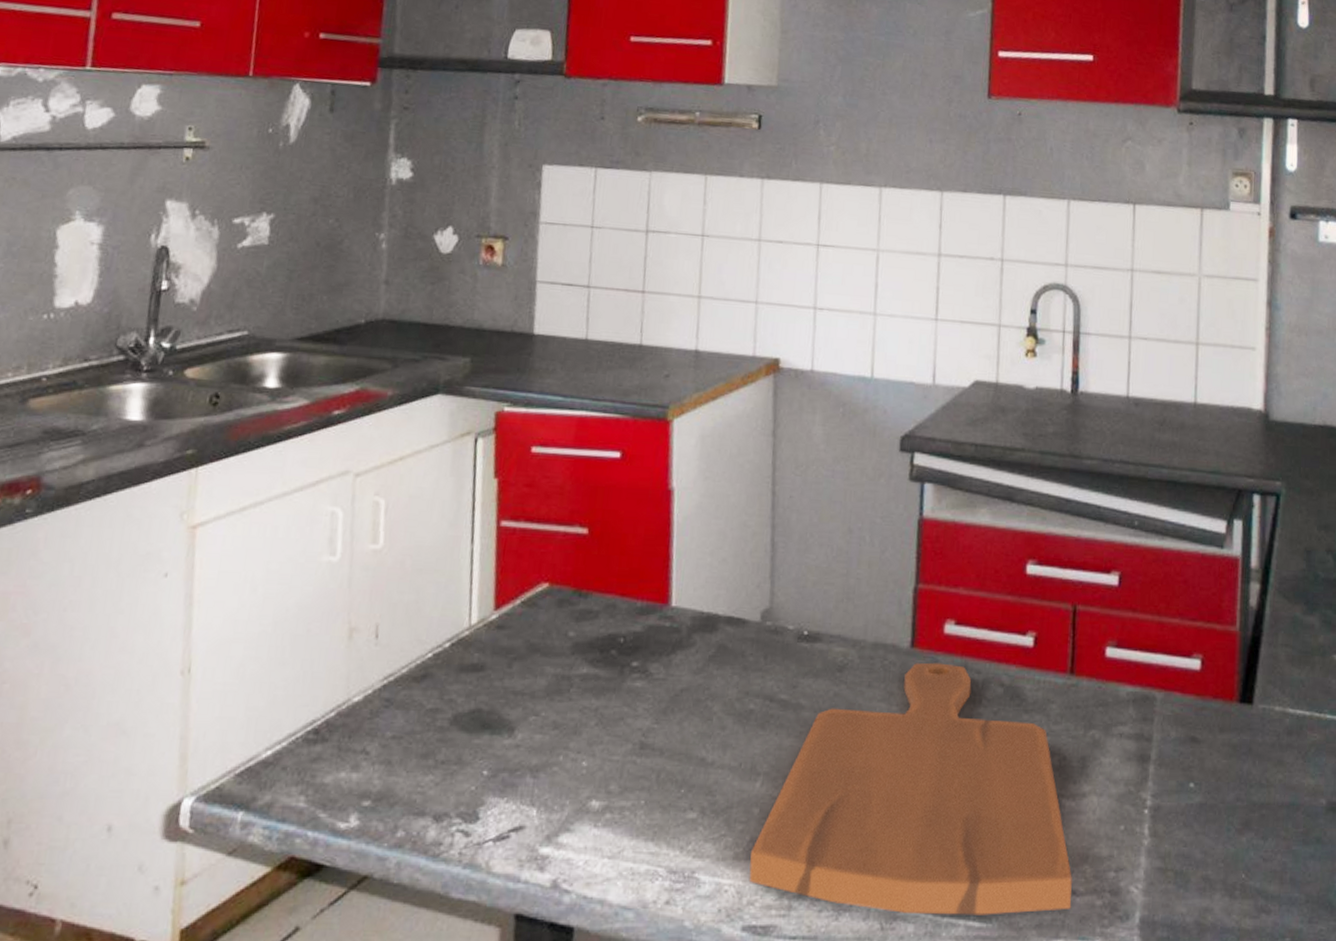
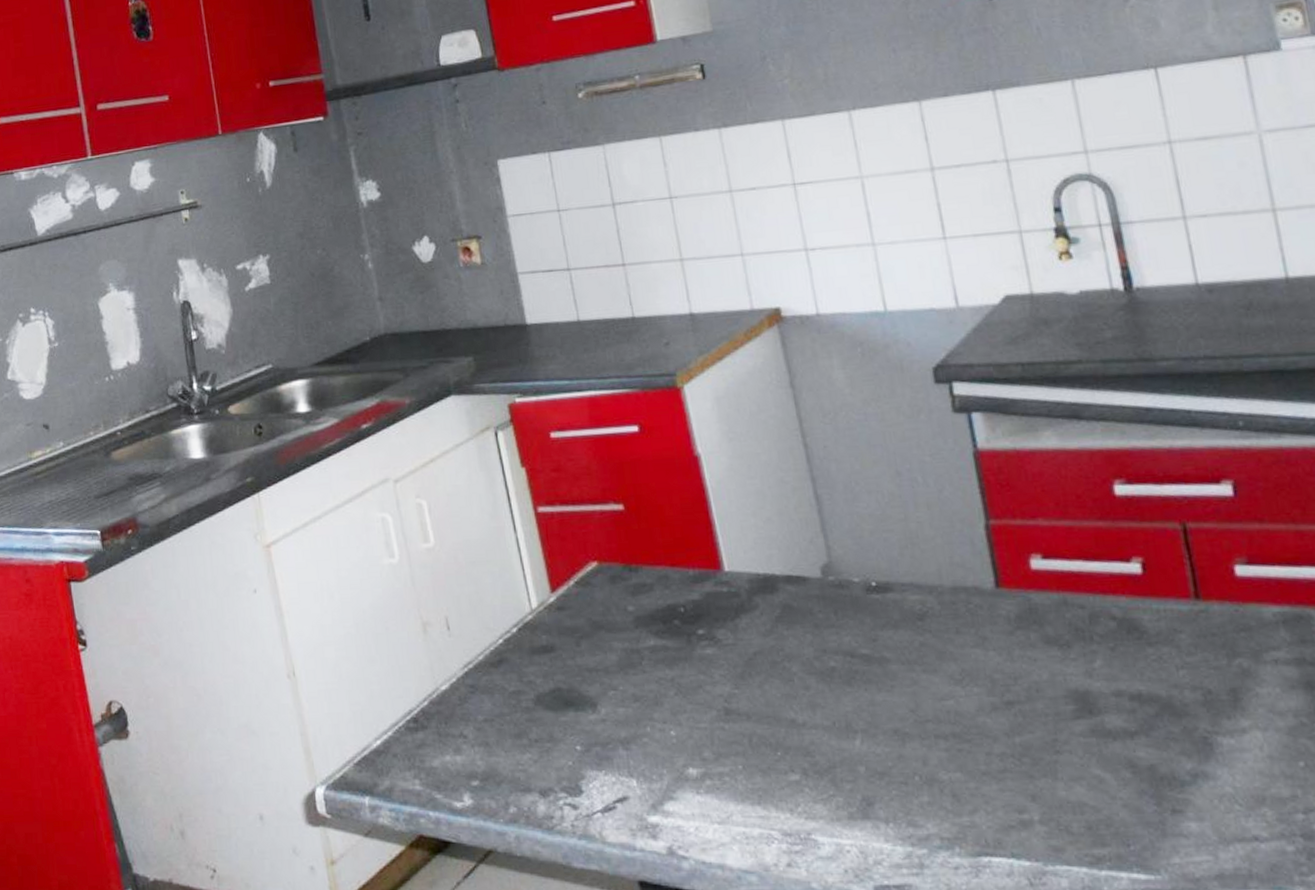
cutting board: present [749,662,1072,915] -> none [866,601,1257,868]

